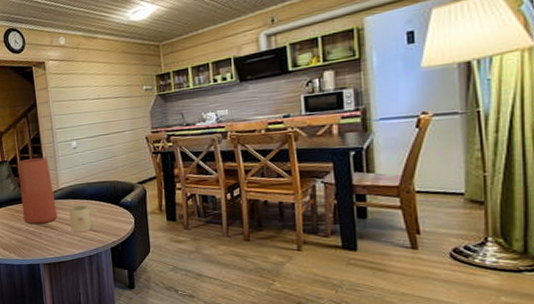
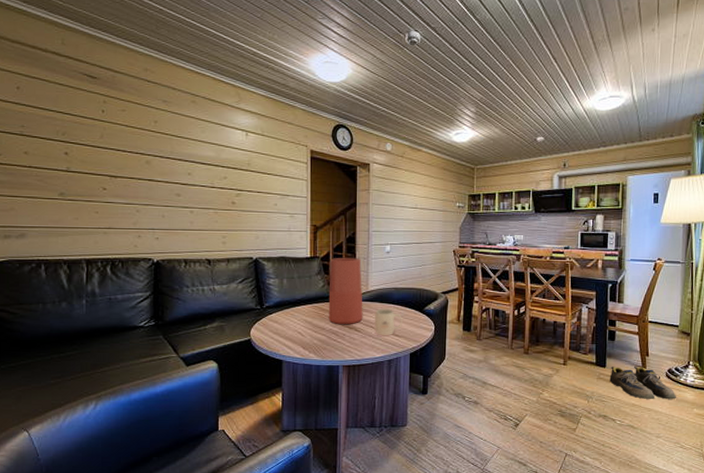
shoe: none [364,247,470,287] -> present [609,366,676,399]

